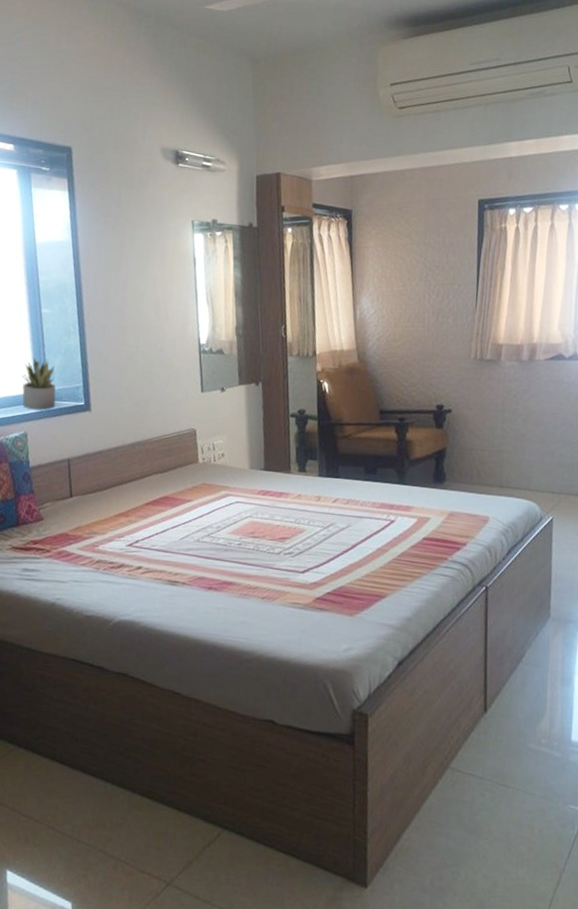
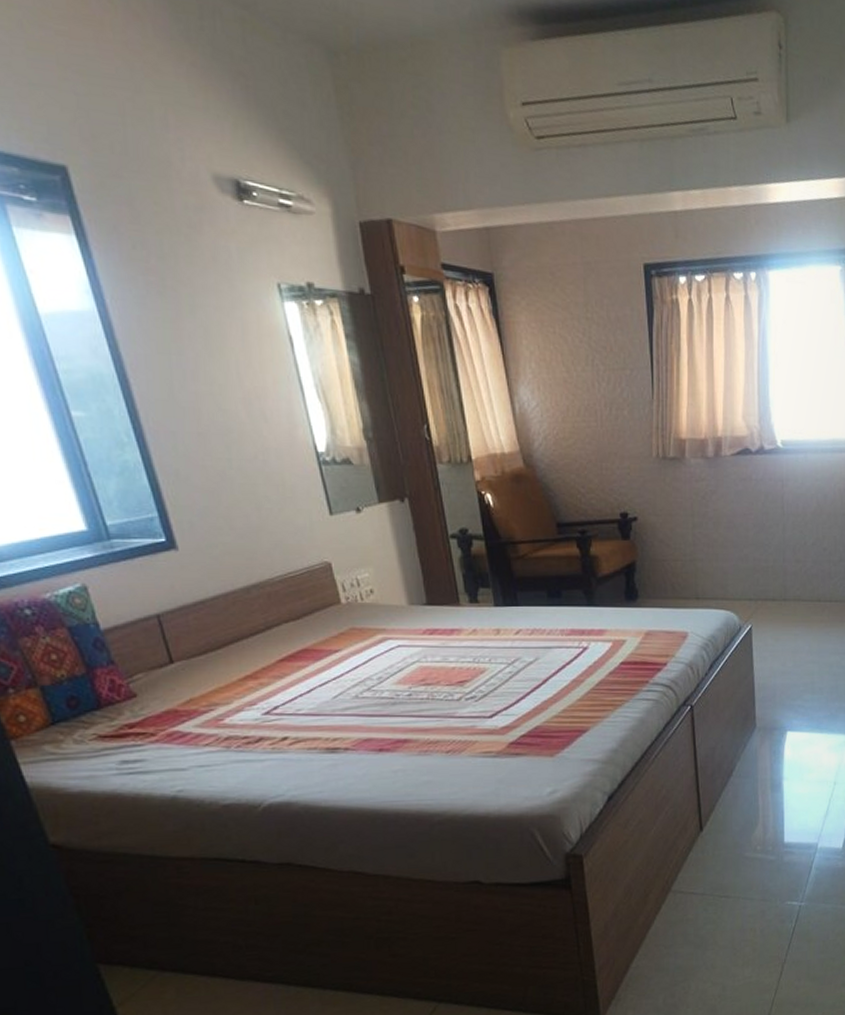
succulent plant: present [22,357,56,411] -> none [60,480,123,553]

